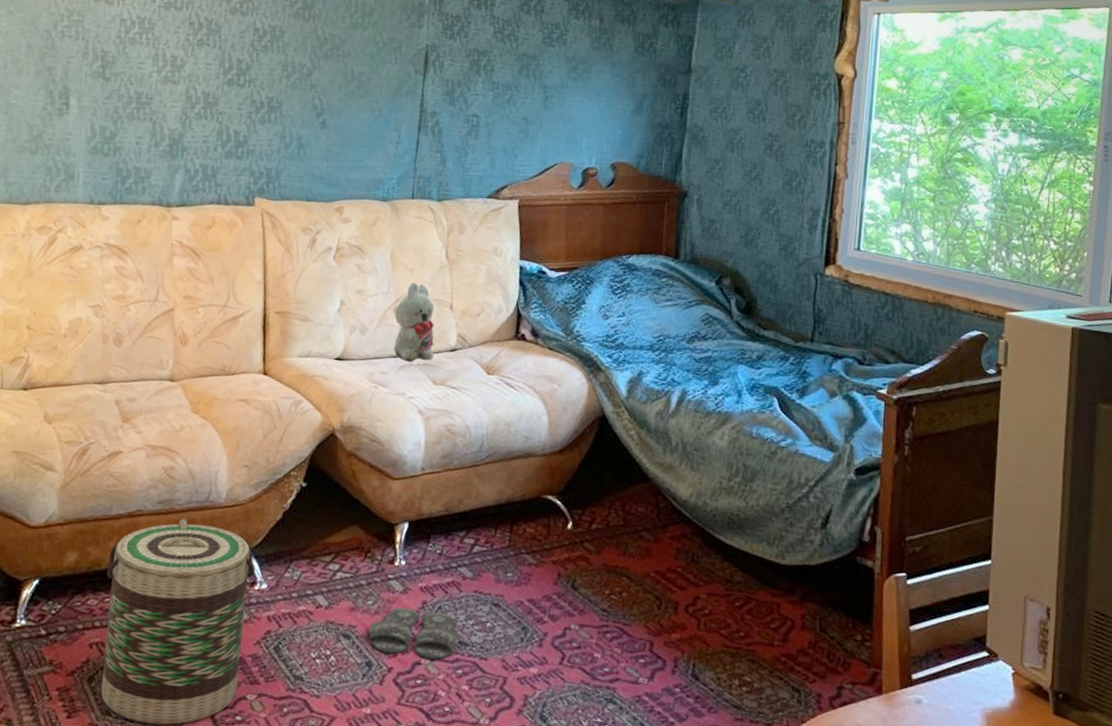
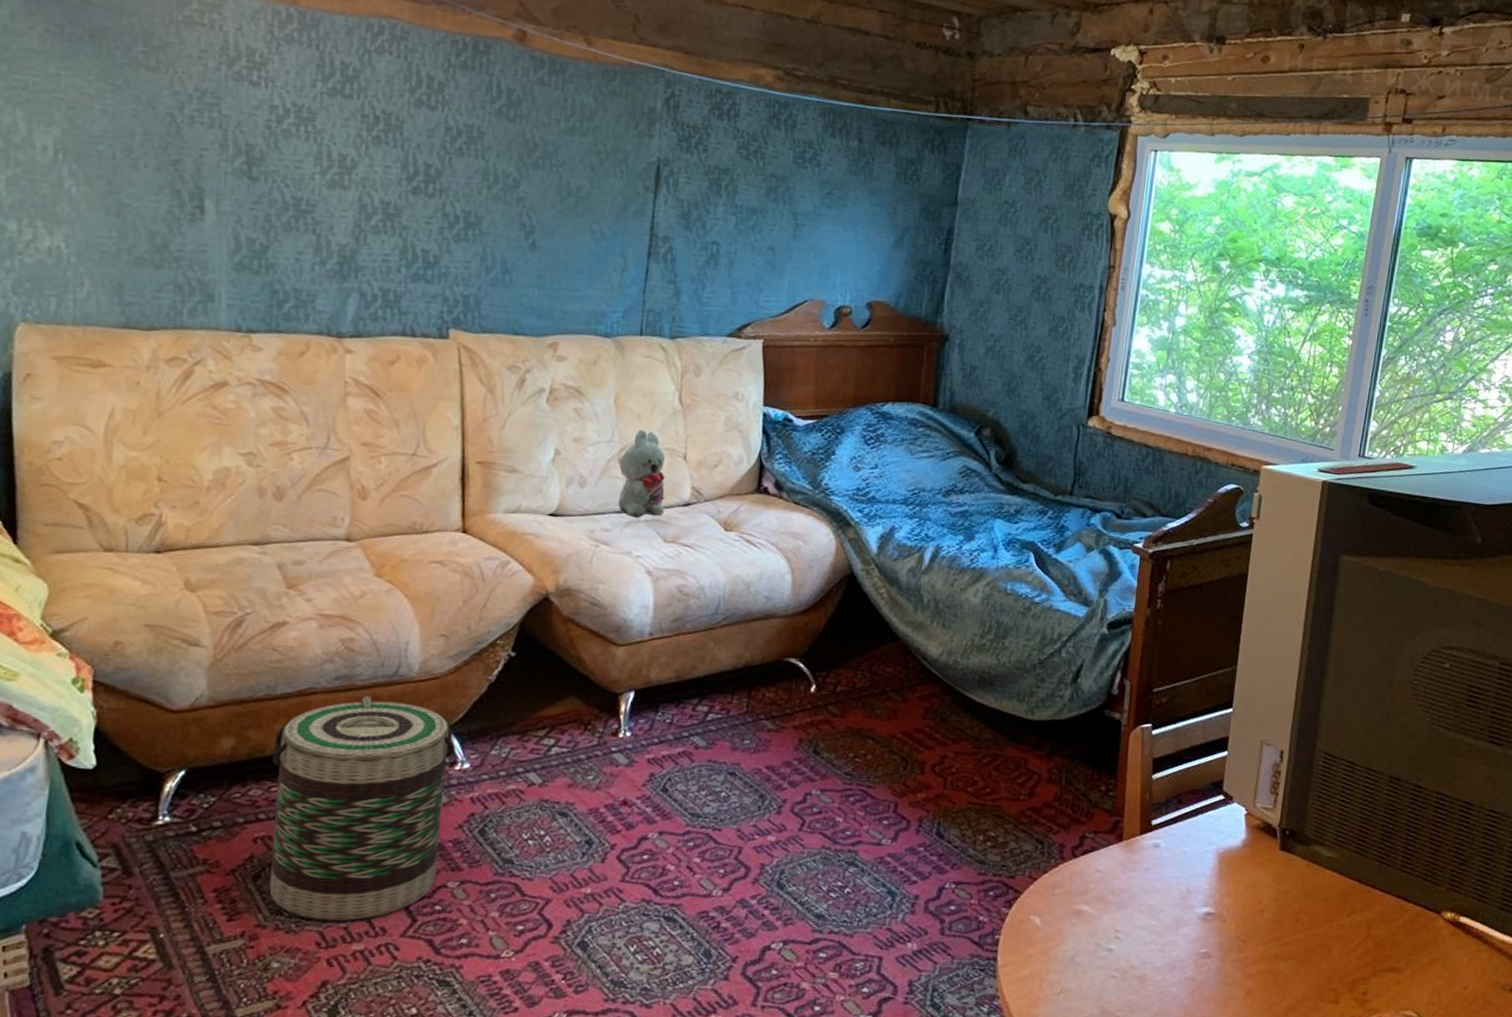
slippers: present [368,607,462,661] -> none [588,780,693,834]

